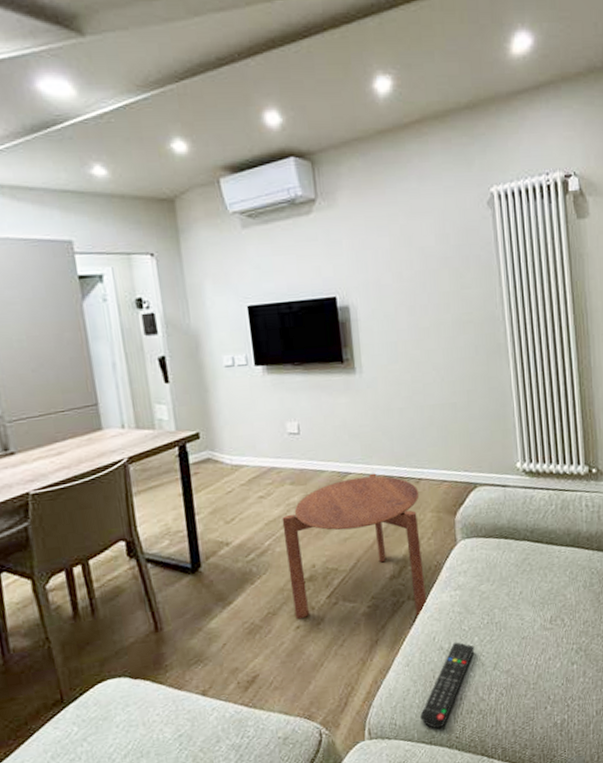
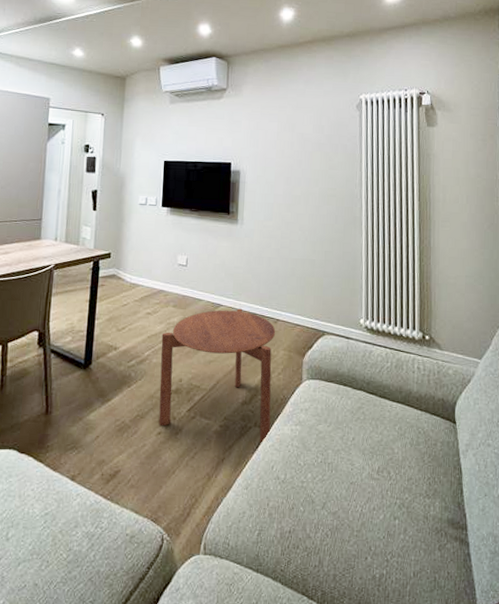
remote control: present [420,642,475,729] -> none [251,475,307,557]

